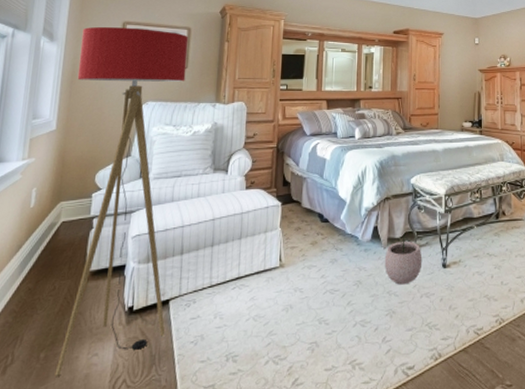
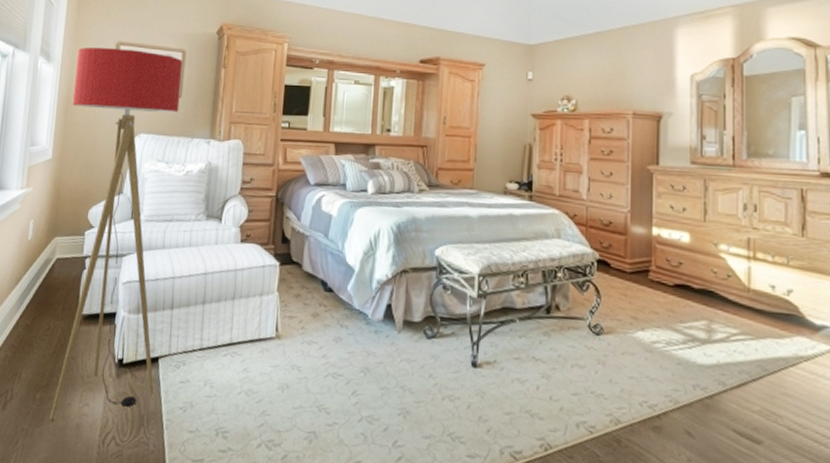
plant pot: present [384,233,423,285] -> none [398,316,447,381]

